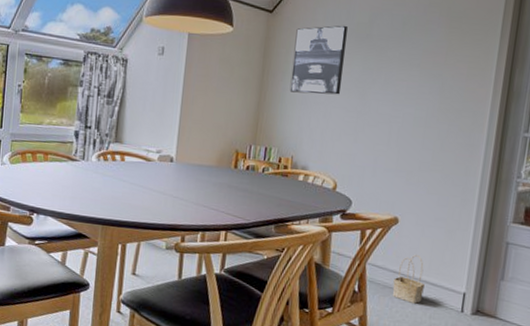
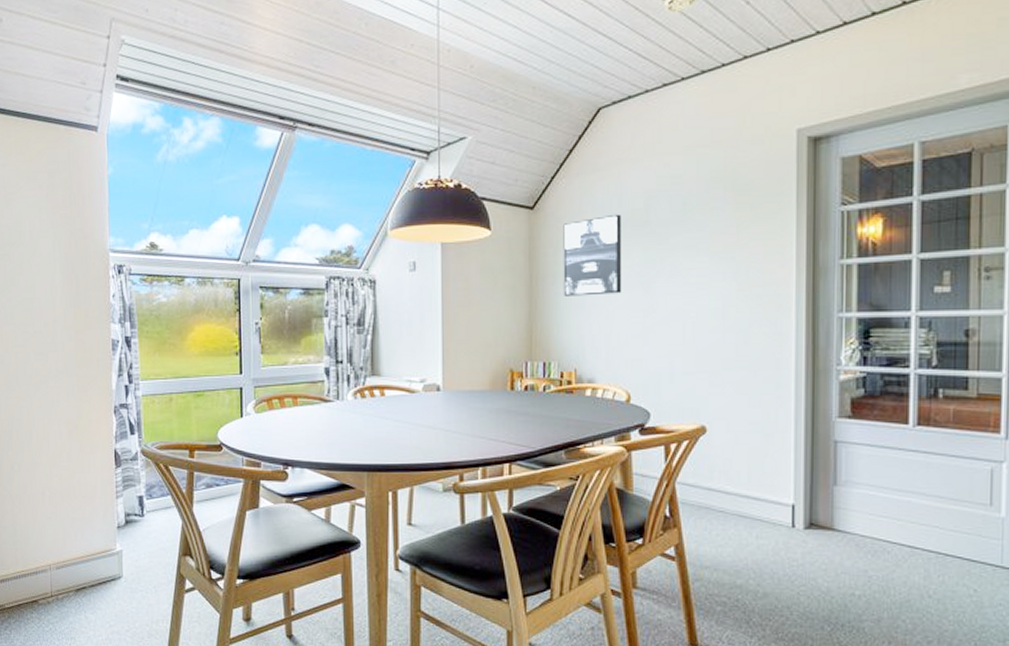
basket: present [392,254,425,304] -> none [709,466,746,523]

